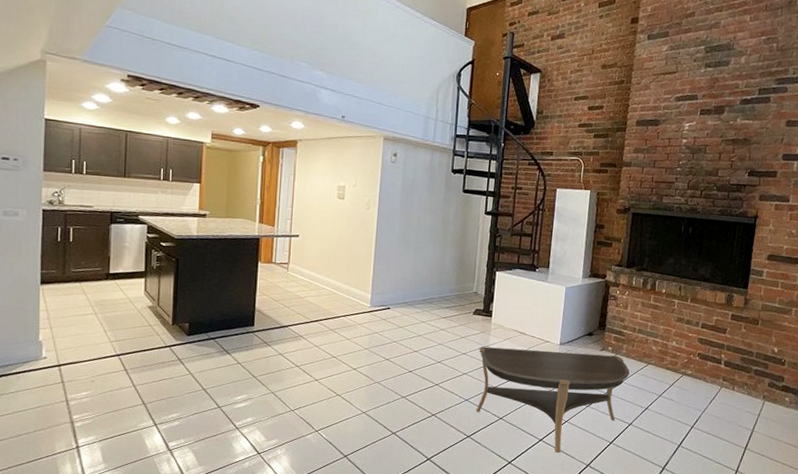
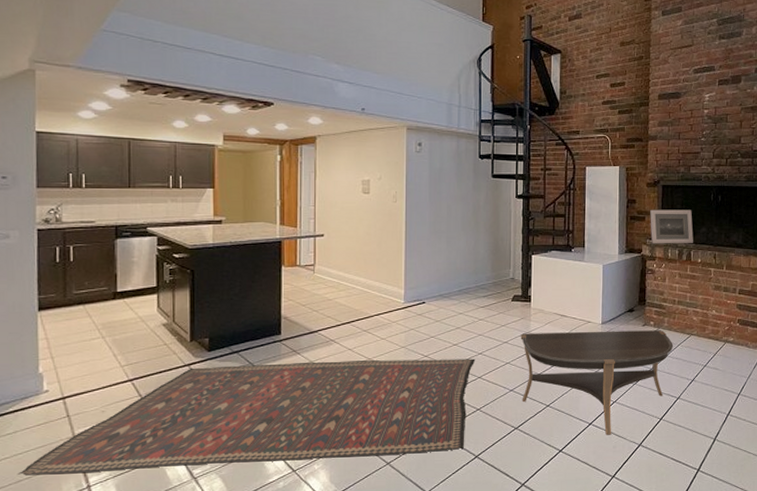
area rug: none [17,349,434,451] -> present [17,358,476,476]
picture frame: none [616,236,661,274] -> present [650,209,694,244]

